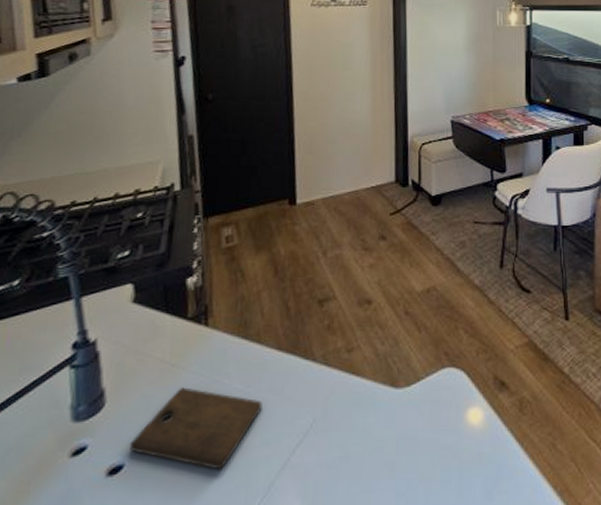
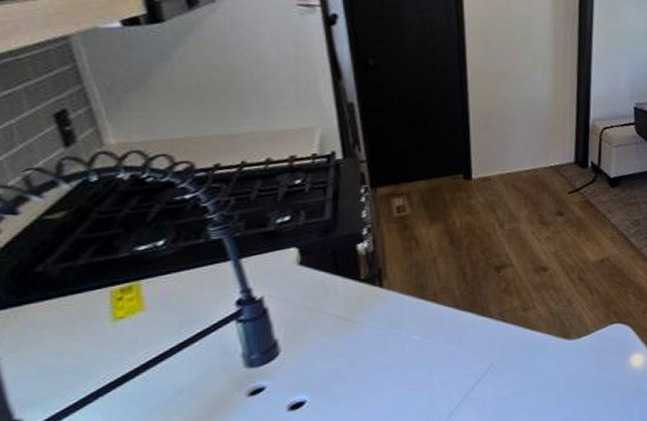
cutting board: present [130,387,262,470] -> none [310,339,441,404]

